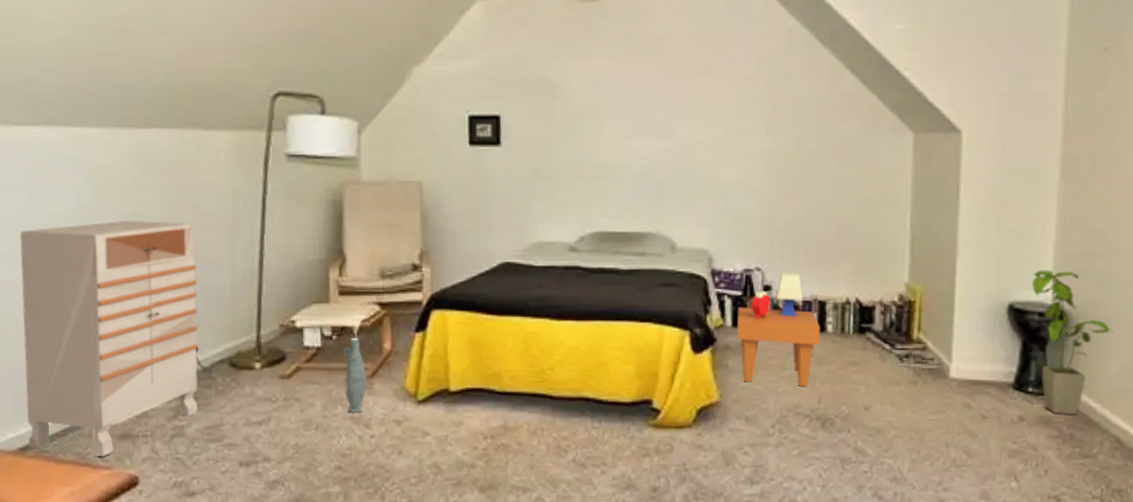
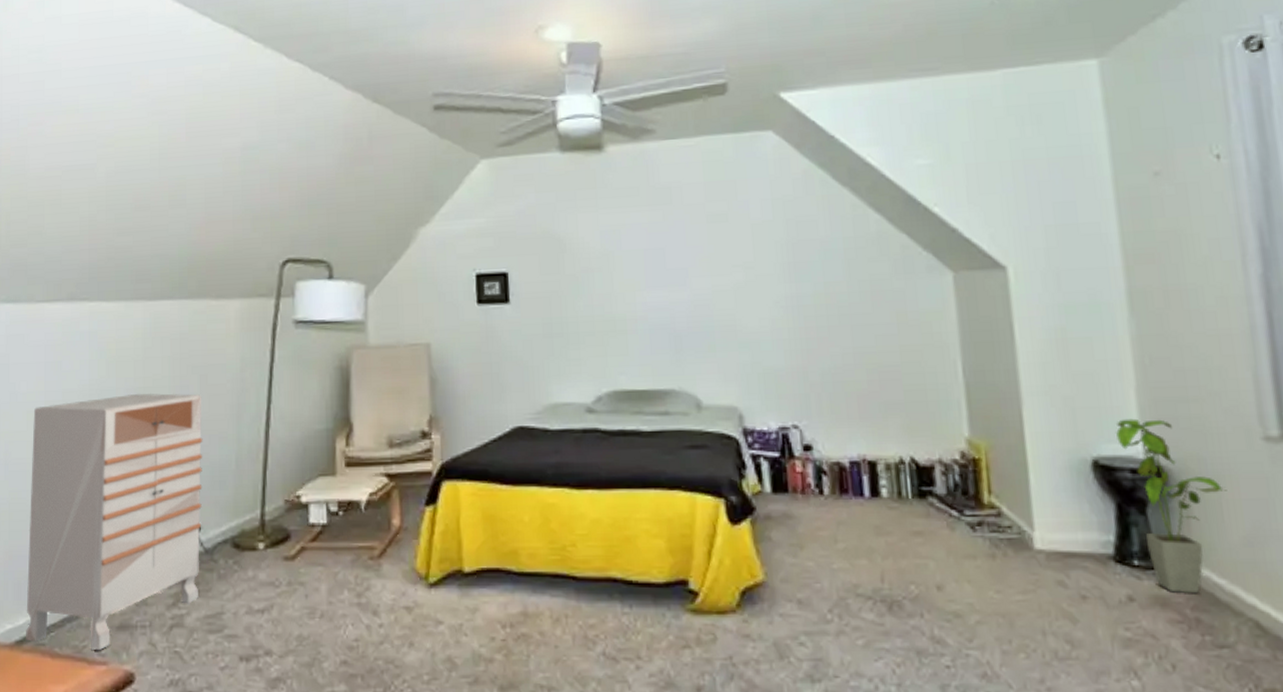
vase: present [343,337,367,414] -> none [349,513,375,600]
side table: present [736,272,820,387] -> none [776,429,875,563]

